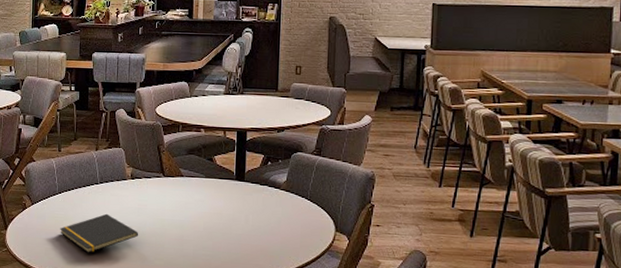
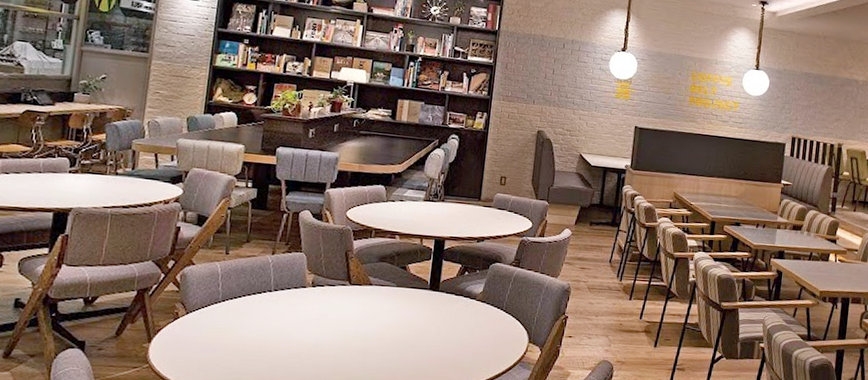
notepad: present [60,213,139,253] -> none [219,324,316,368]

